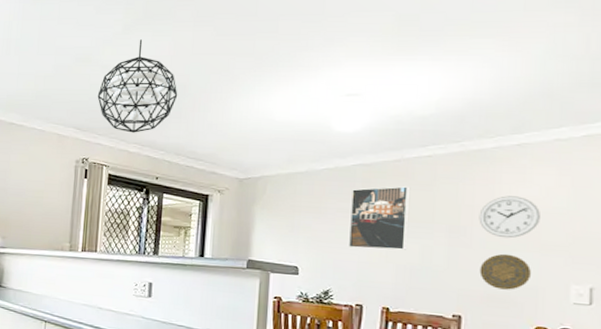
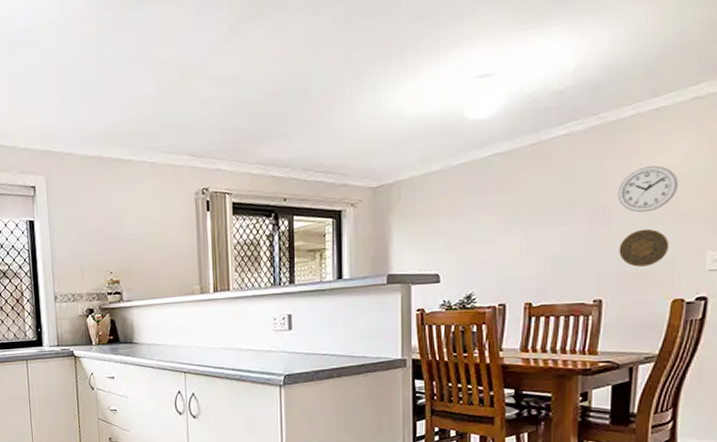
pendant light: present [97,39,178,133] -> none [210,39,298,152]
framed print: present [348,186,411,250] -> none [488,171,549,246]

